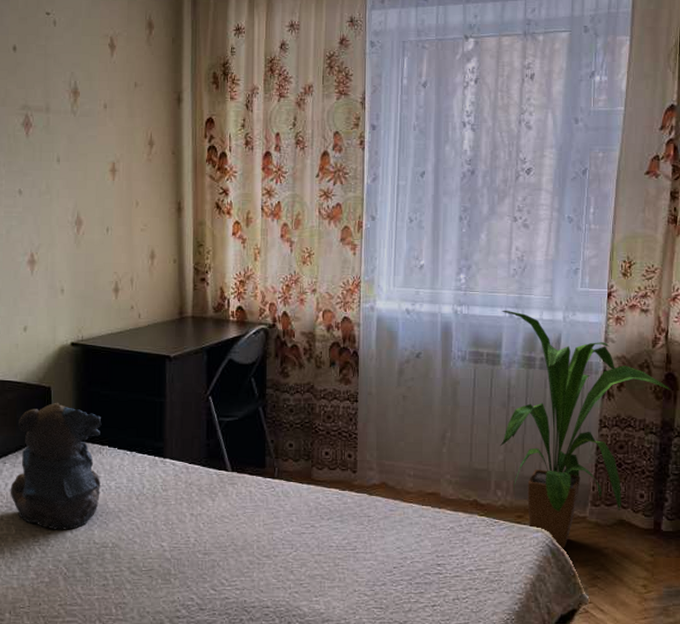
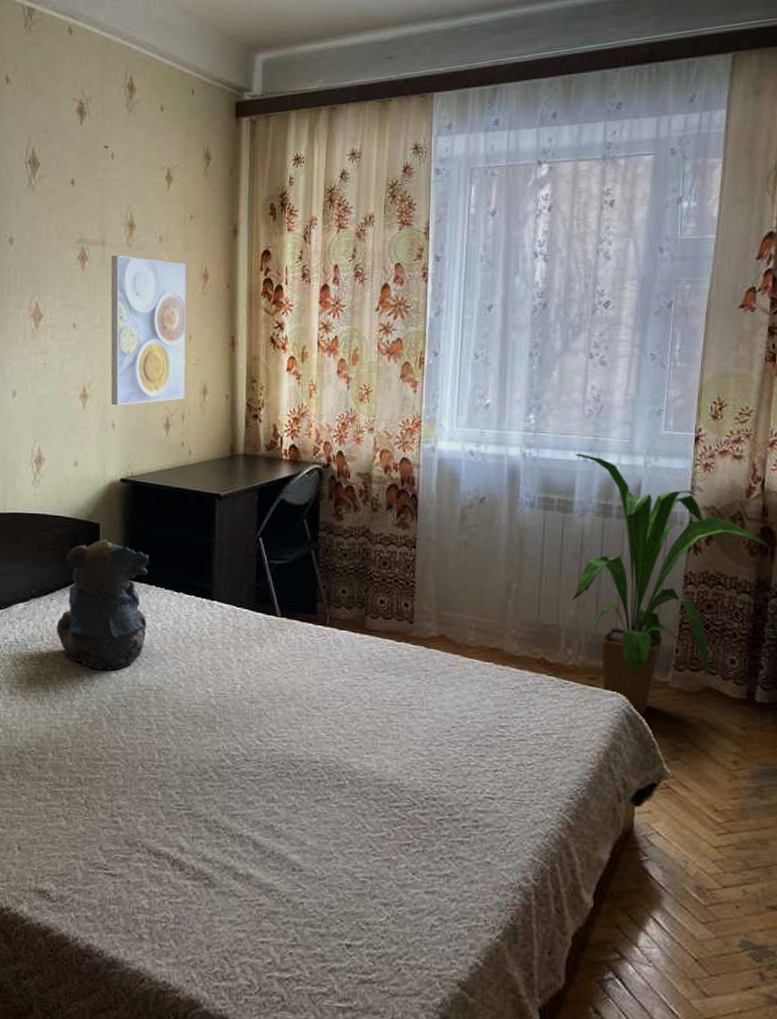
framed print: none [55,122,133,271] -> present [111,256,187,406]

